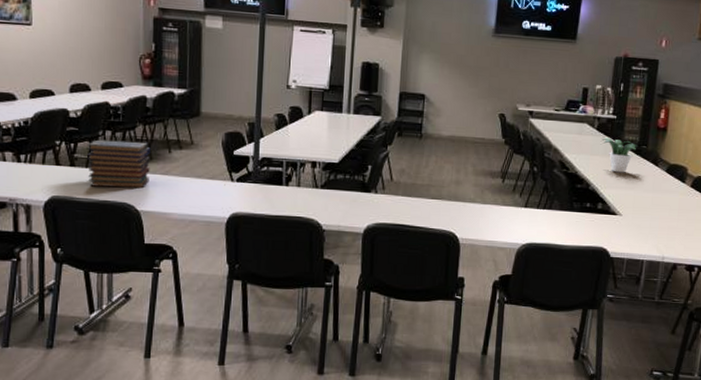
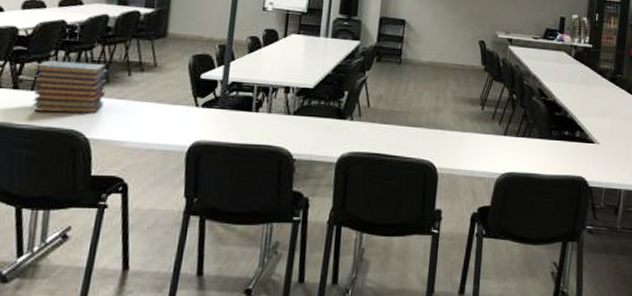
potted plant: present [602,138,638,173] -> none [579,66,613,101]

